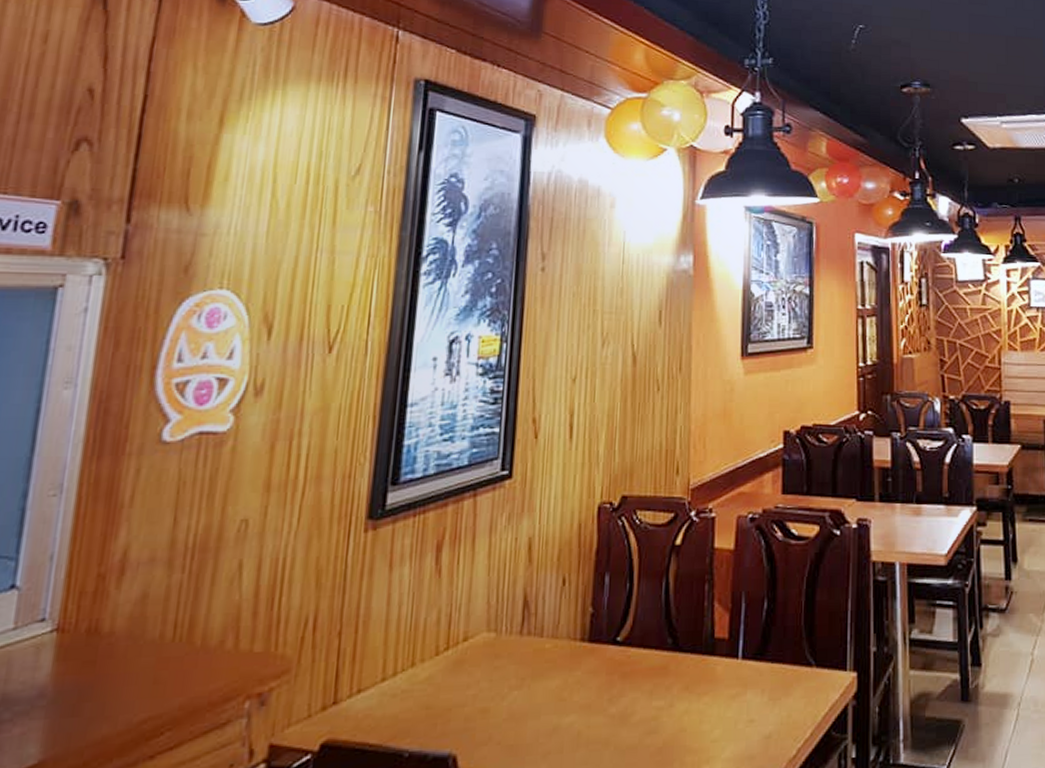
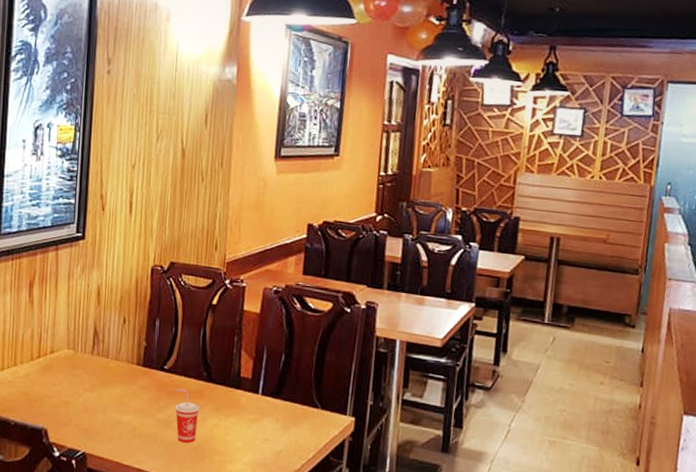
beverage cup: none [631,666,665,745] -> present [174,388,200,444]

